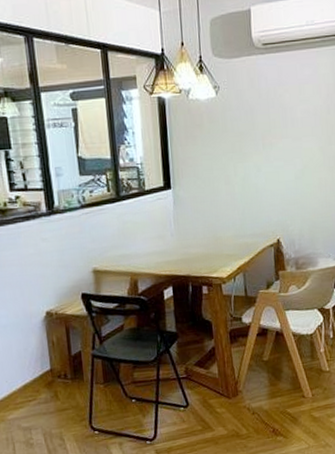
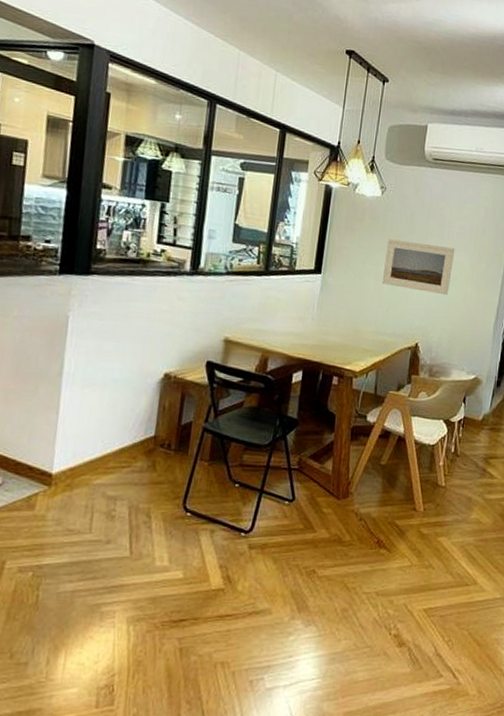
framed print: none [230,135,302,187] -> present [381,238,455,296]

